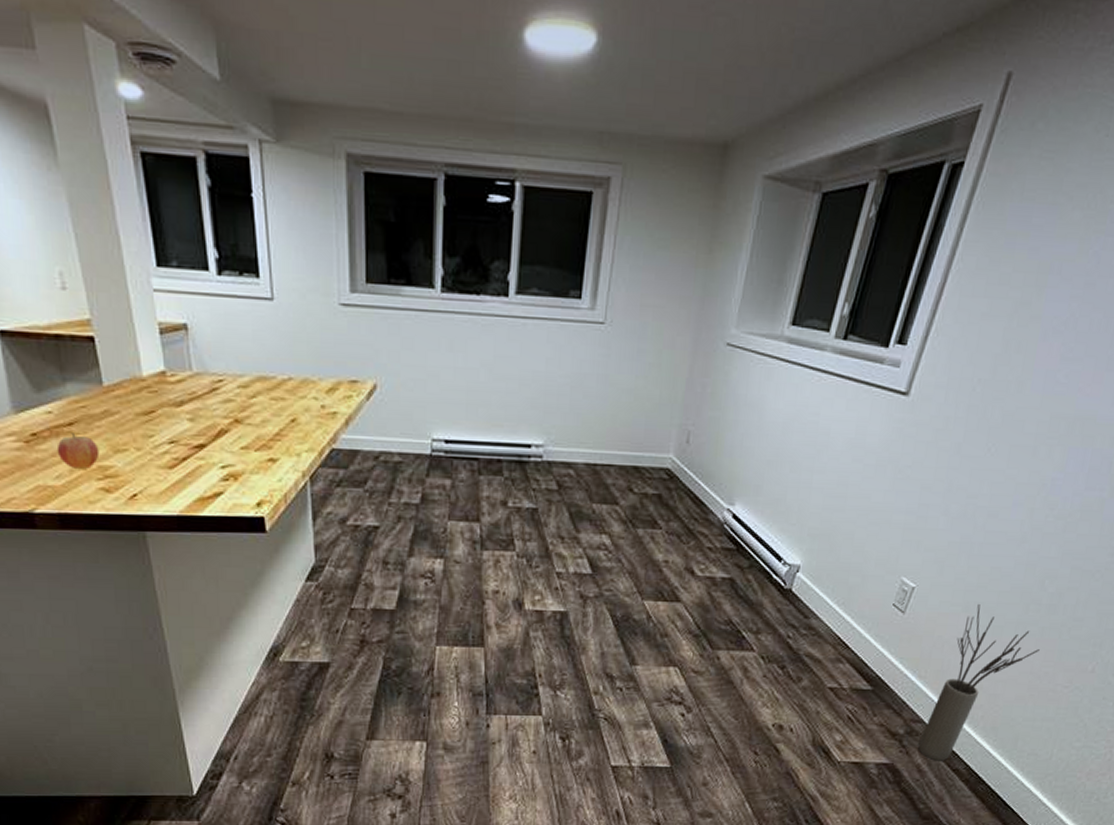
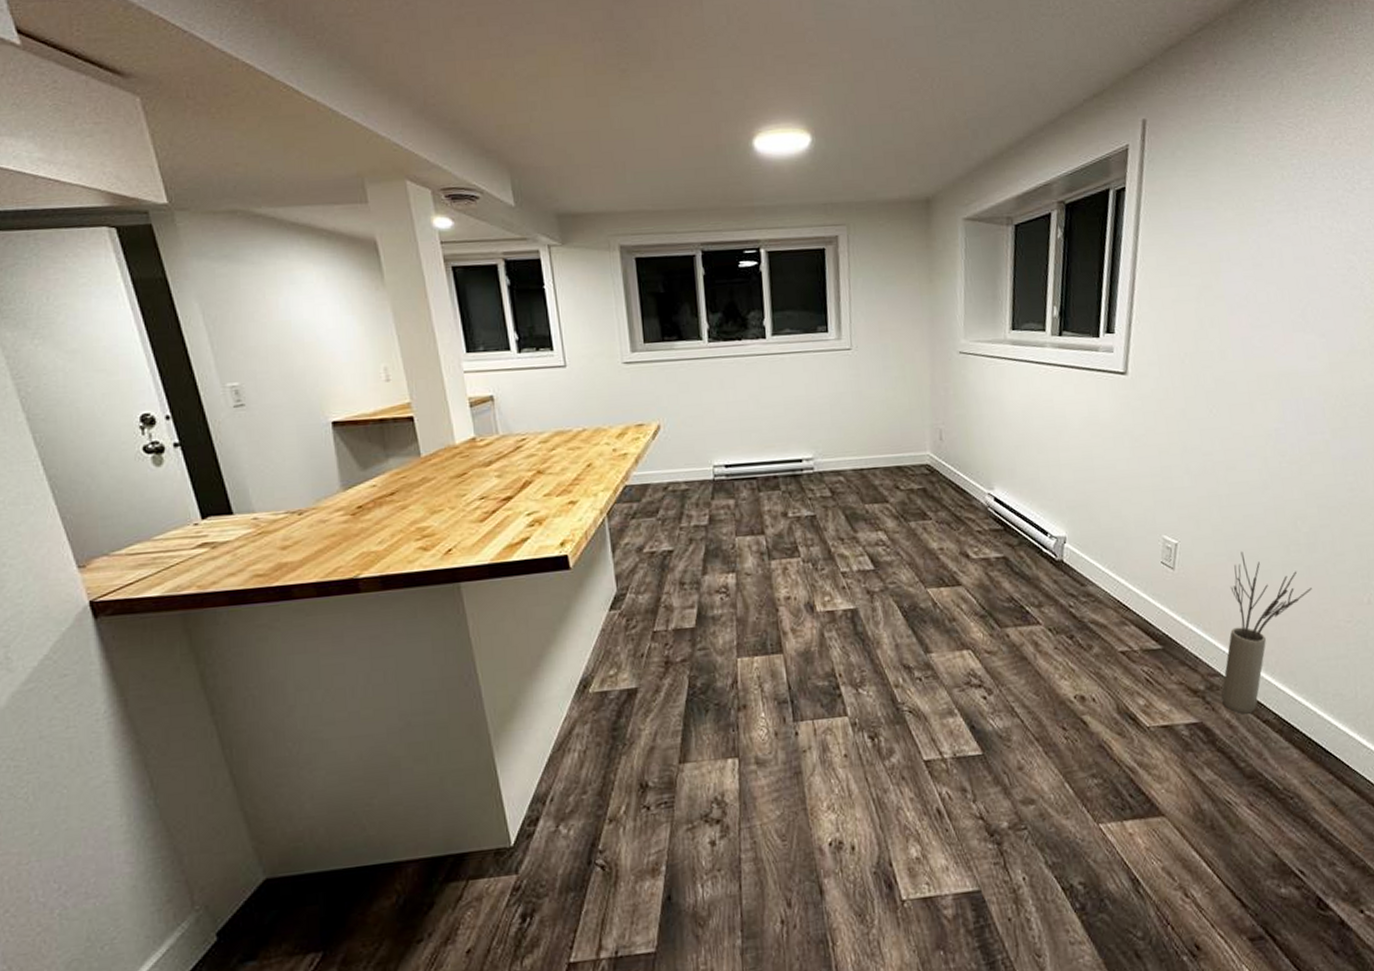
fruit: present [56,433,100,469] -> none [379,501,418,533]

